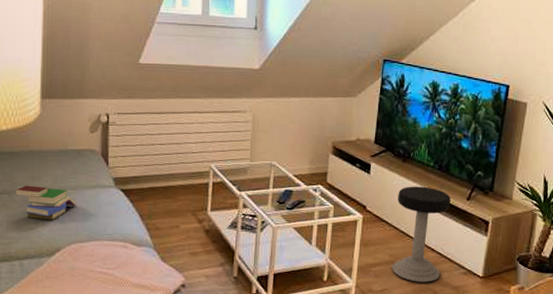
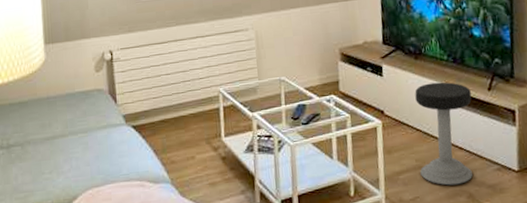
book: present [16,185,76,220] -> none [28,133,89,168]

